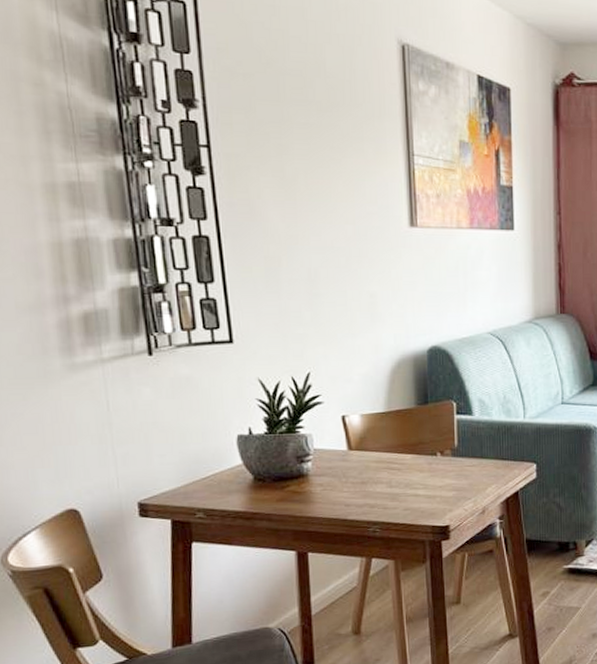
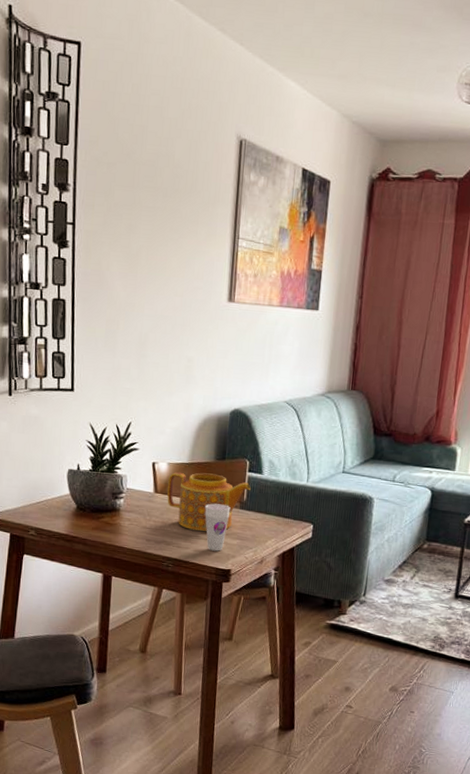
teapot: none [364,421,461,488] -> present [167,471,251,532]
cup: none [411,454,441,507] -> present [205,503,231,551]

